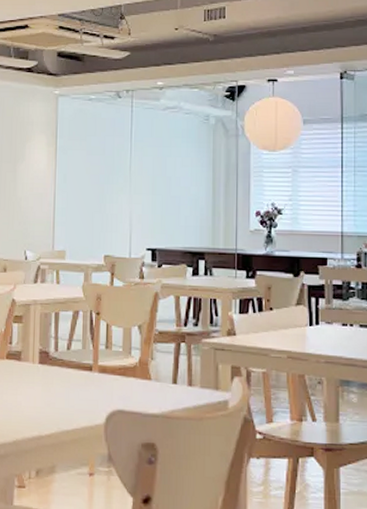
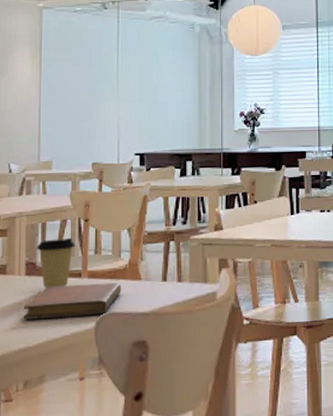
notebook: none [36,377,132,411] -> present [23,282,122,320]
coffee cup: none [50,329,87,380] -> present [37,237,76,290]

